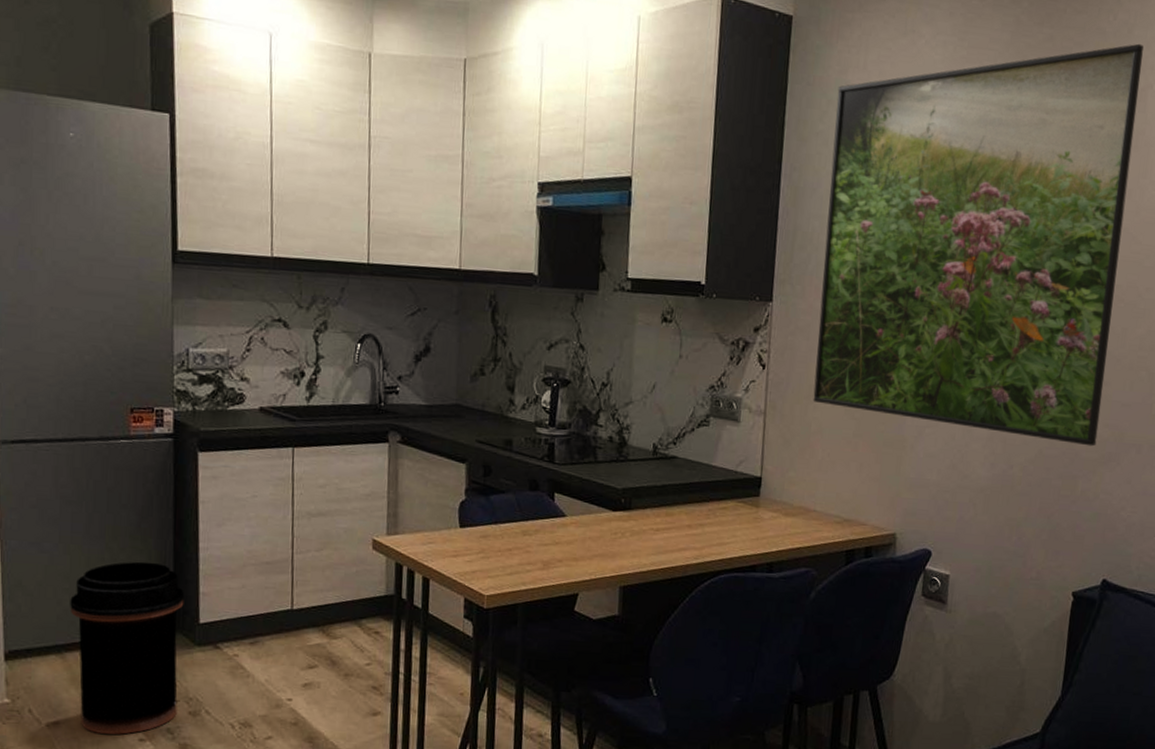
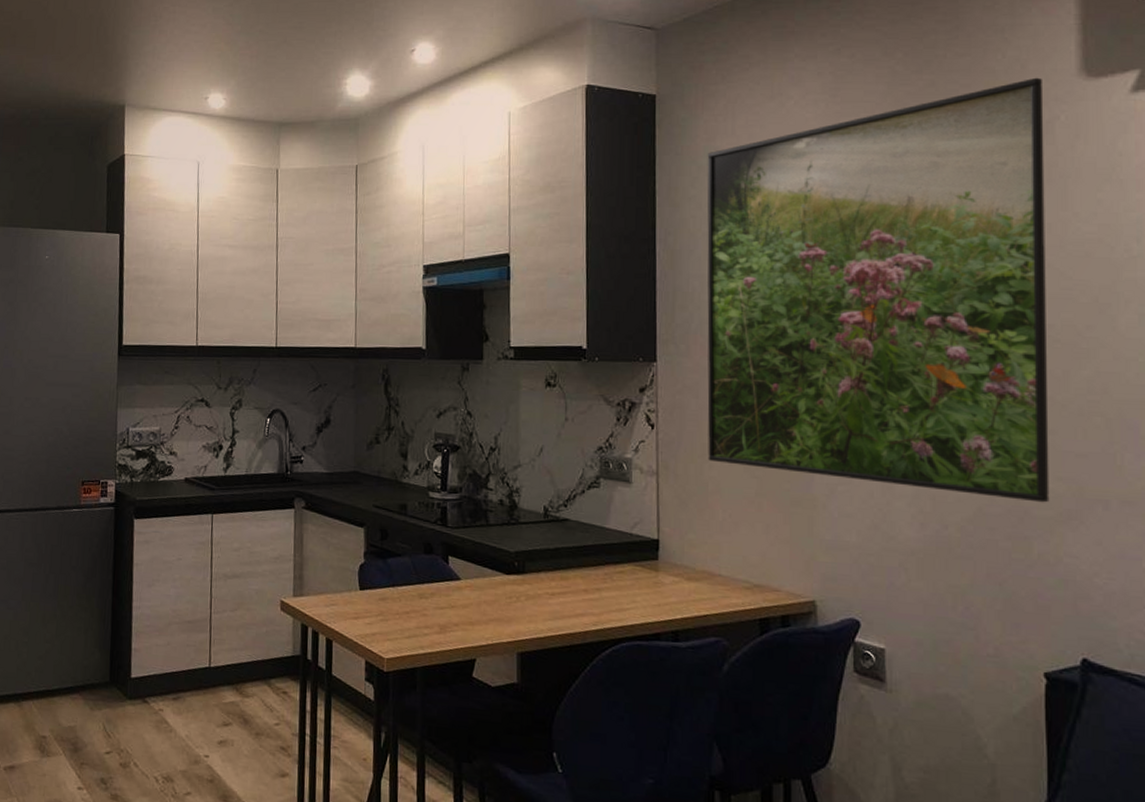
trash can: present [70,561,185,735] -> none [27,618,120,782]

